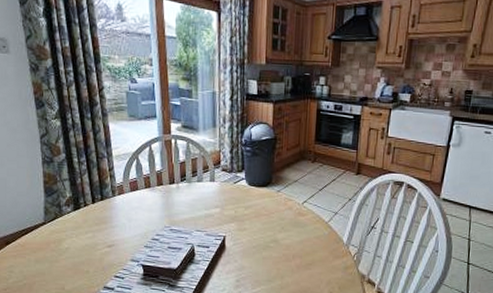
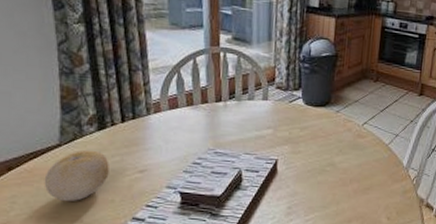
fruit: none [33,227,84,271] -> present [44,150,109,201]

